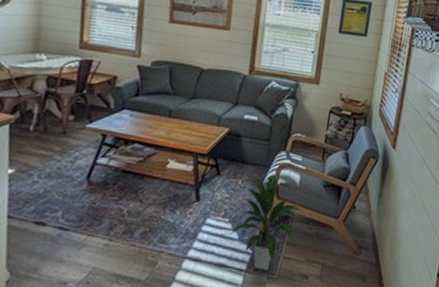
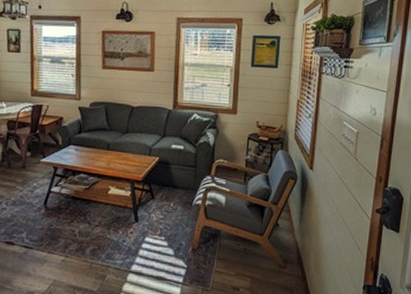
indoor plant: present [230,174,302,270] -> none [167,197,229,283]

